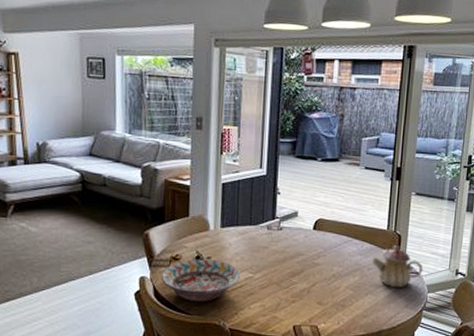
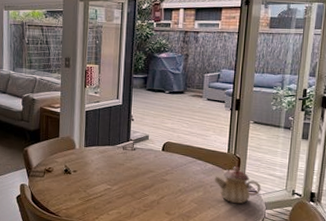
decorative bowl: present [160,259,241,303] -> none [36,172,101,207]

